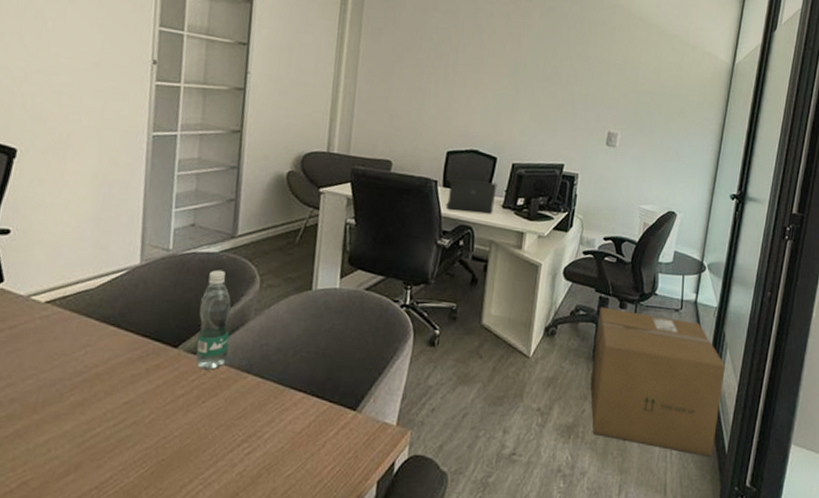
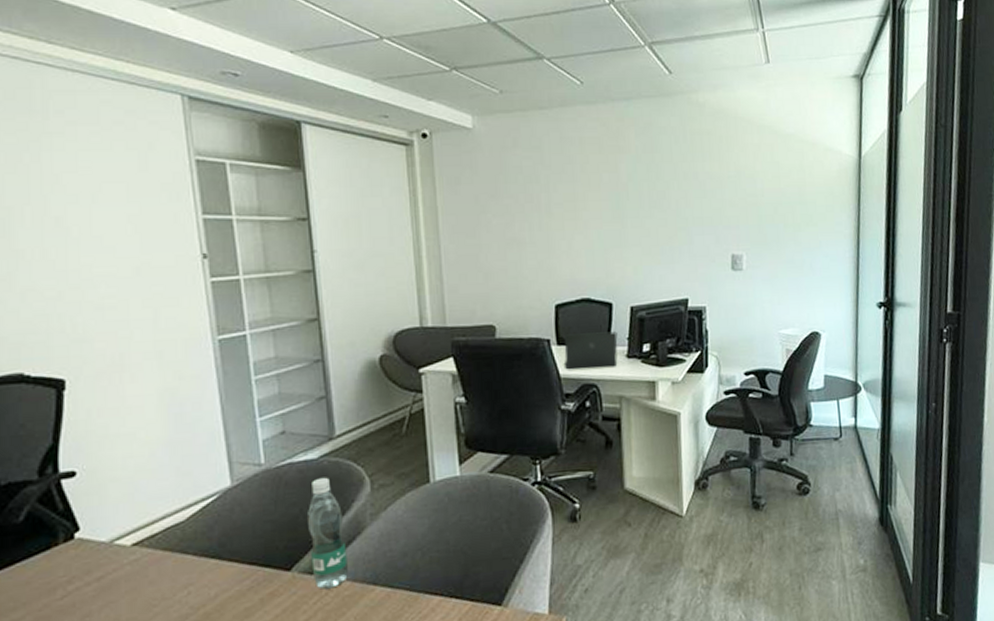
box: present [590,307,725,457] -> none [751,448,898,591]

